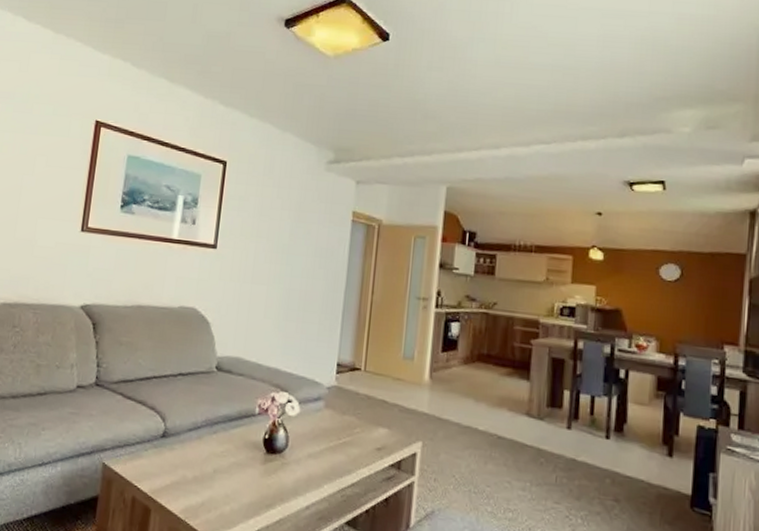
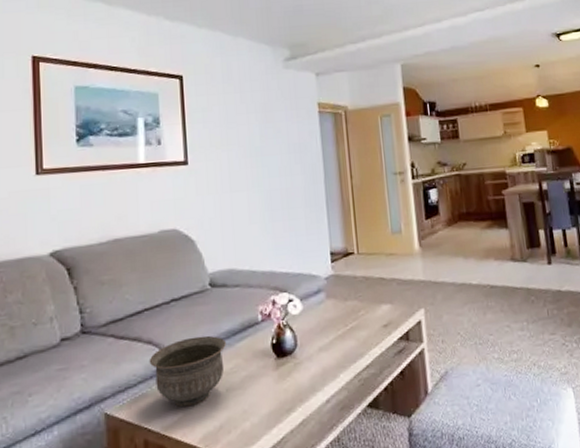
bowl: none [149,413,221,477] -> present [149,335,226,407]

